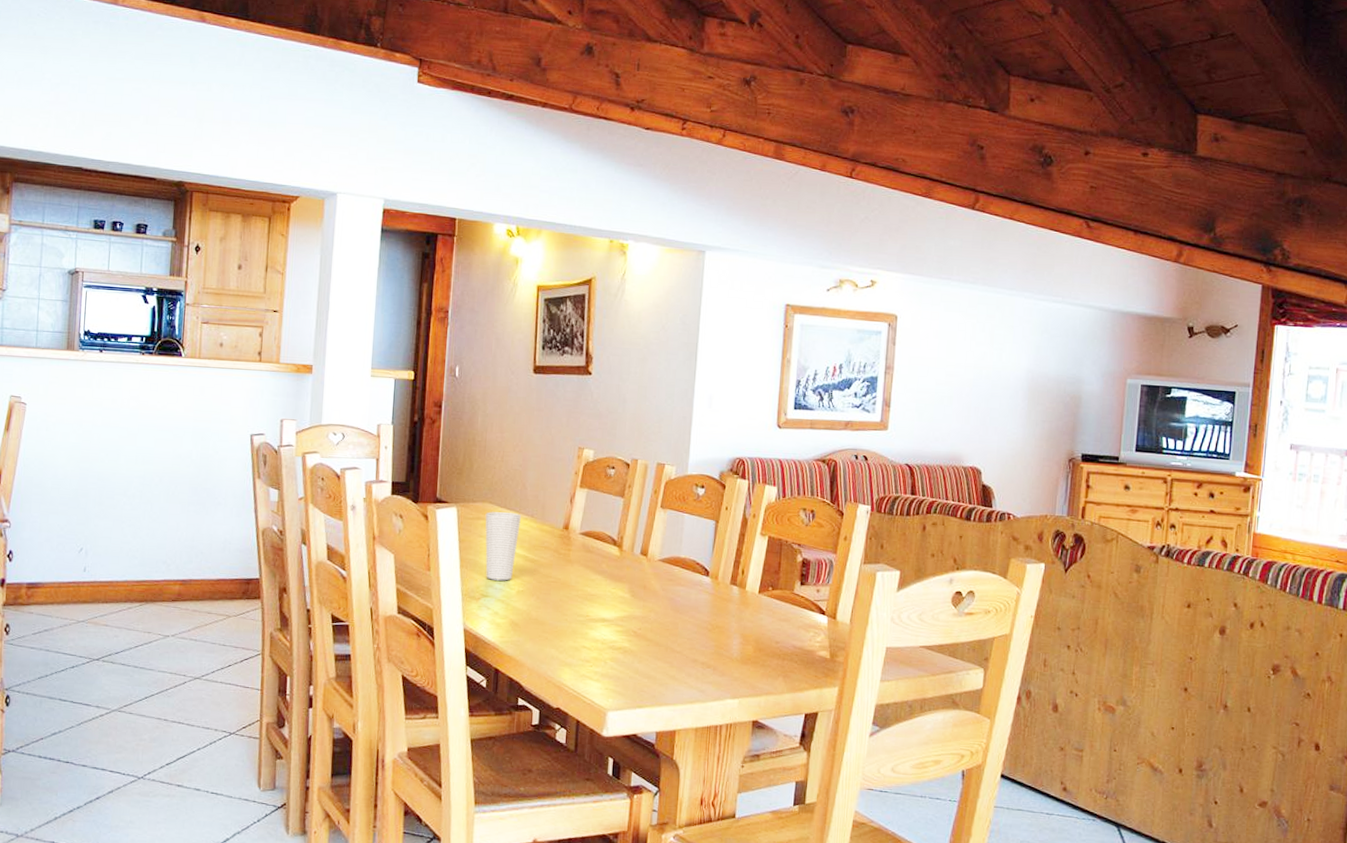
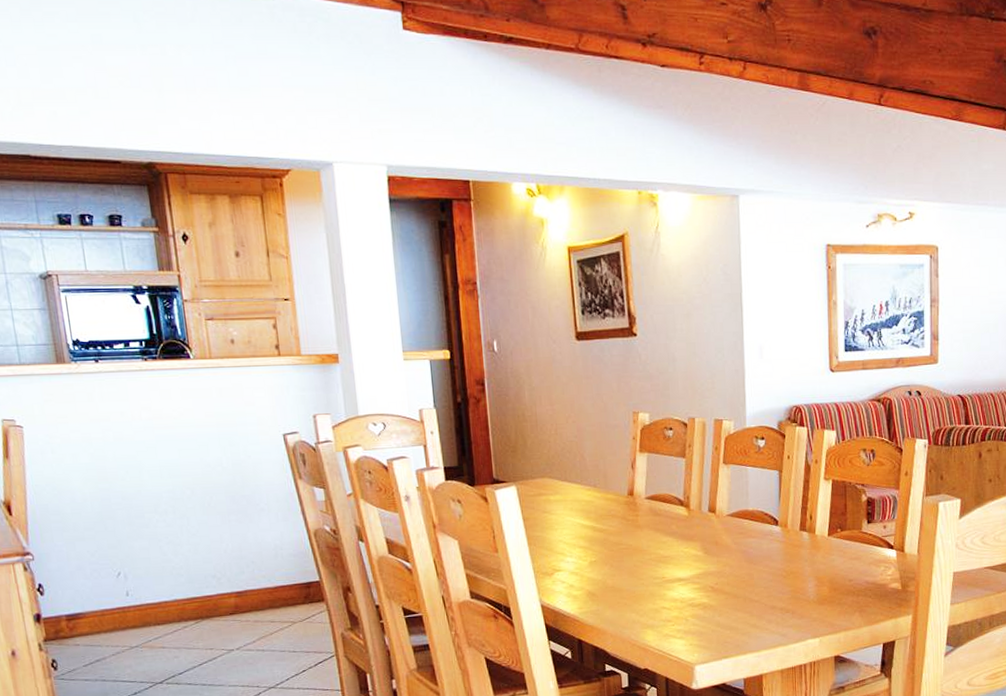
cup: present [485,512,521,581] -> none [546,485,584,554]

